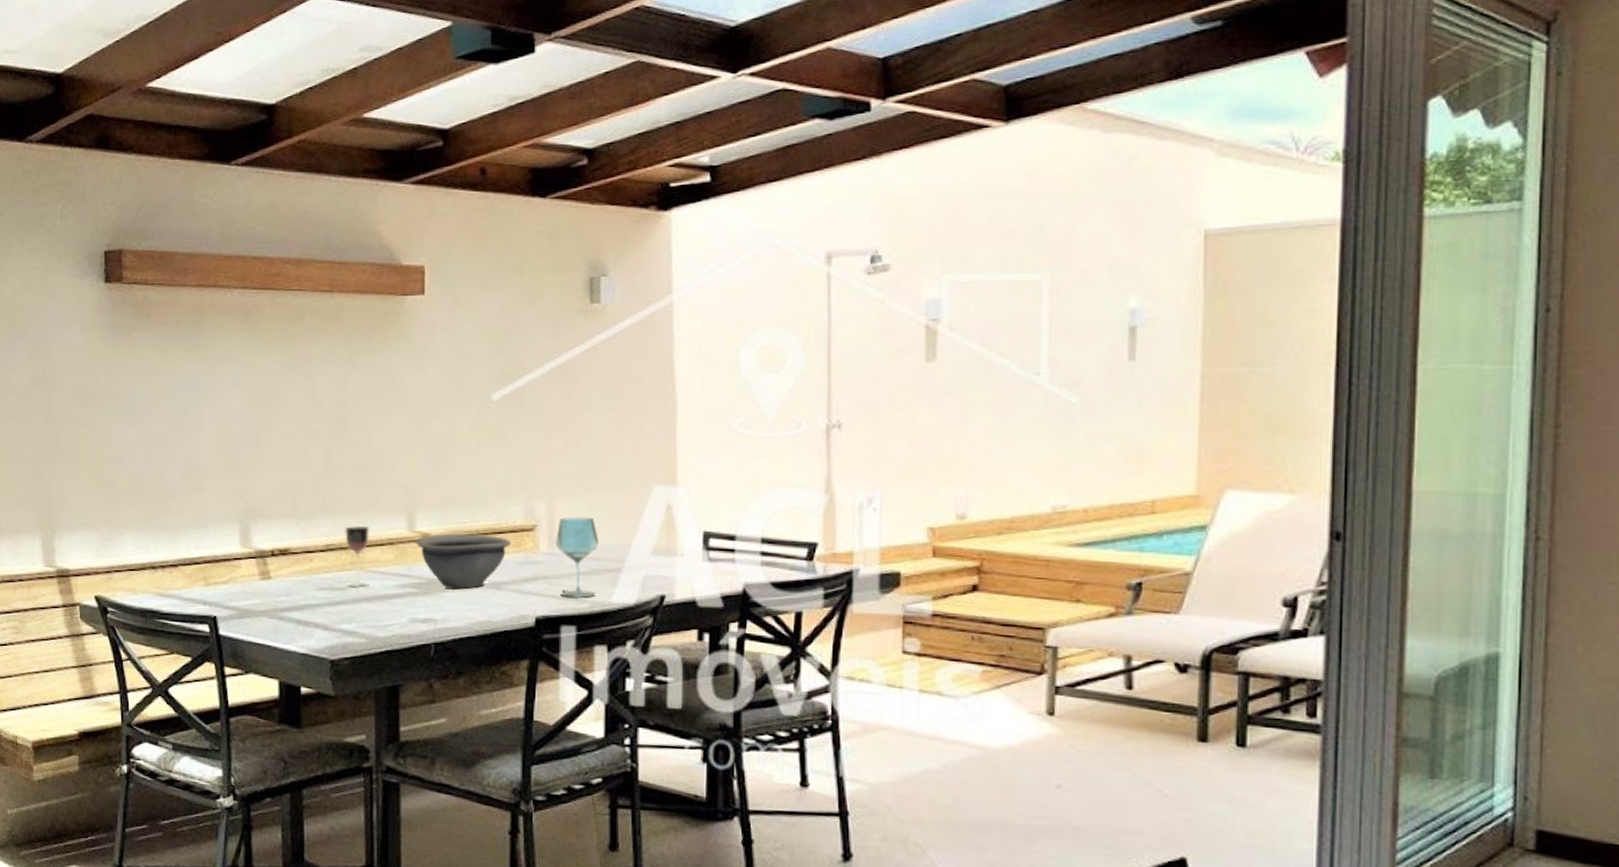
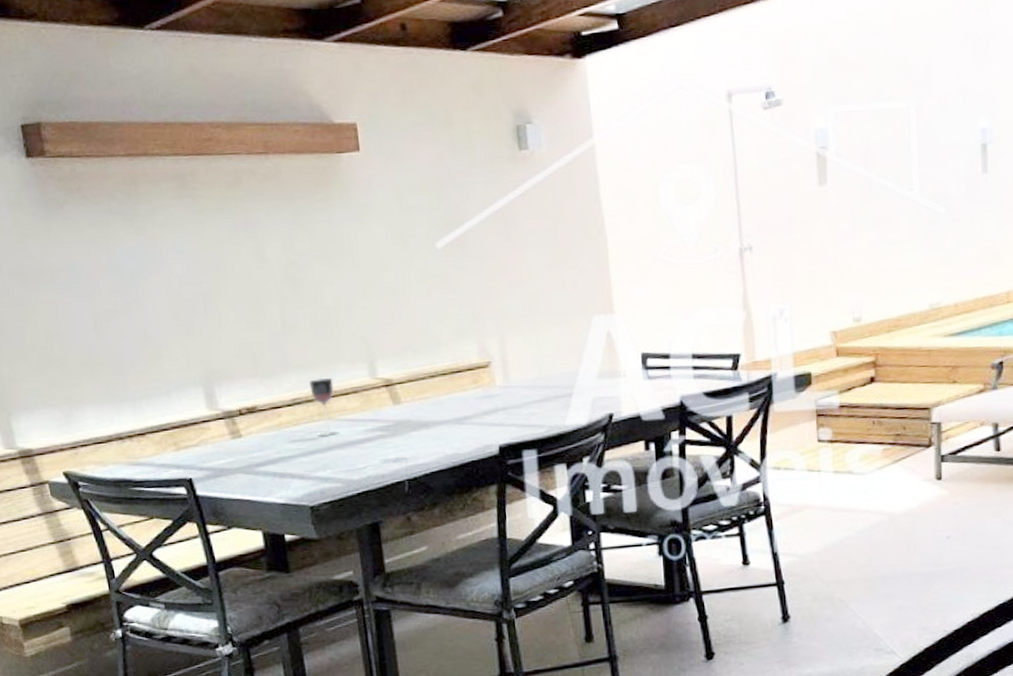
bowl: present [416,533,512,589] -> none [379,375,470,428]
wine glass: present [555,516,599,599] -> none [509,349,551,425]

